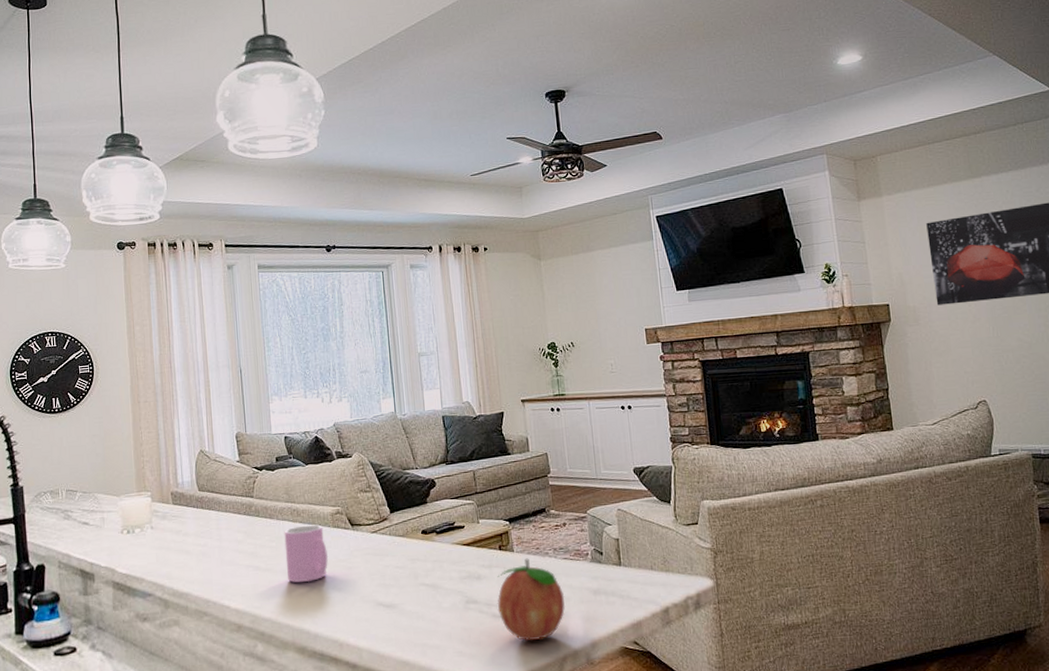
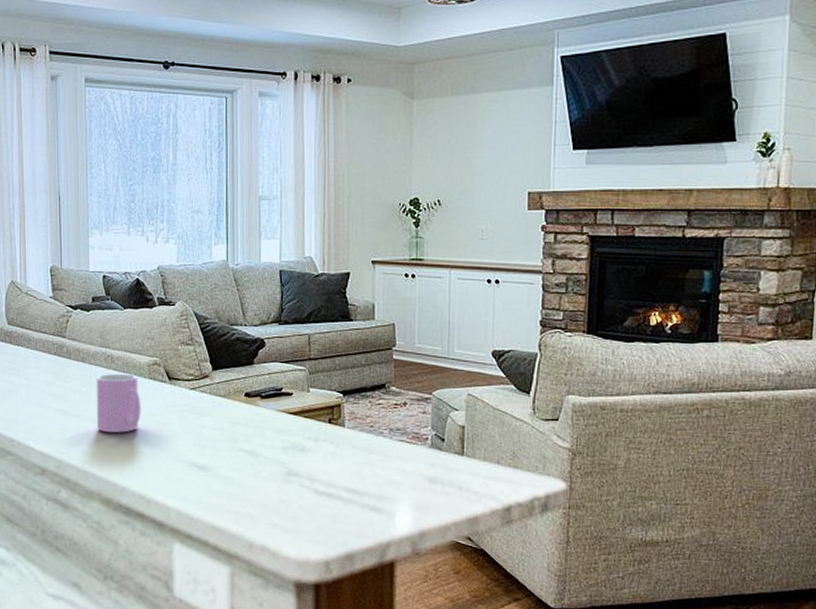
fruit: present [497,558,566,642] -> none [320,435,396,523]

